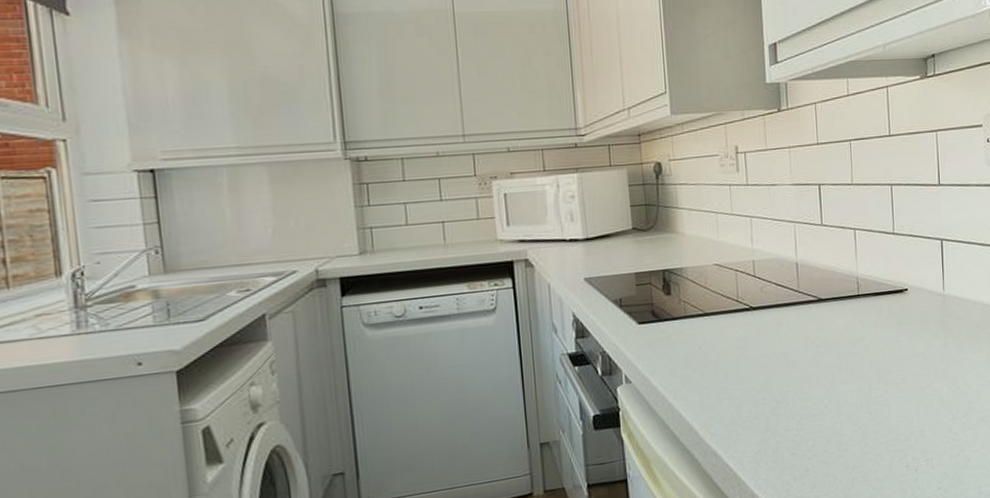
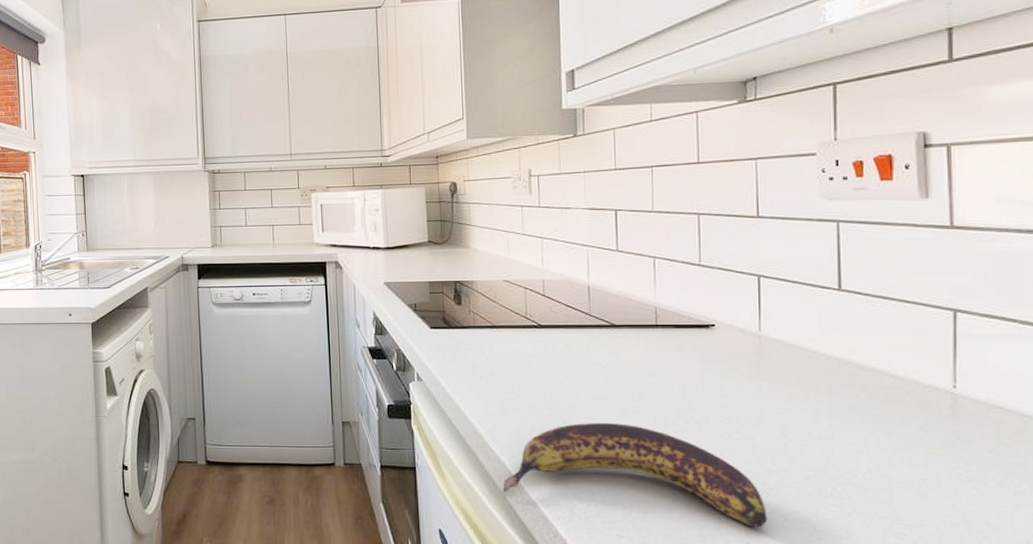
banana: none [720,395,955,488] -> present [503,423,768,528]

